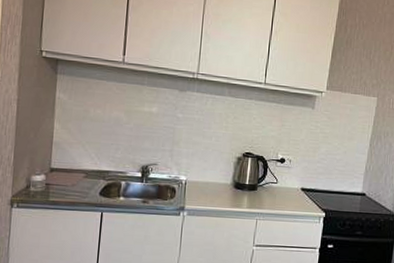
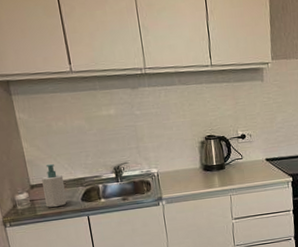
soap bottle: none [60,150,87,197] -> present [42,164,67,208]

